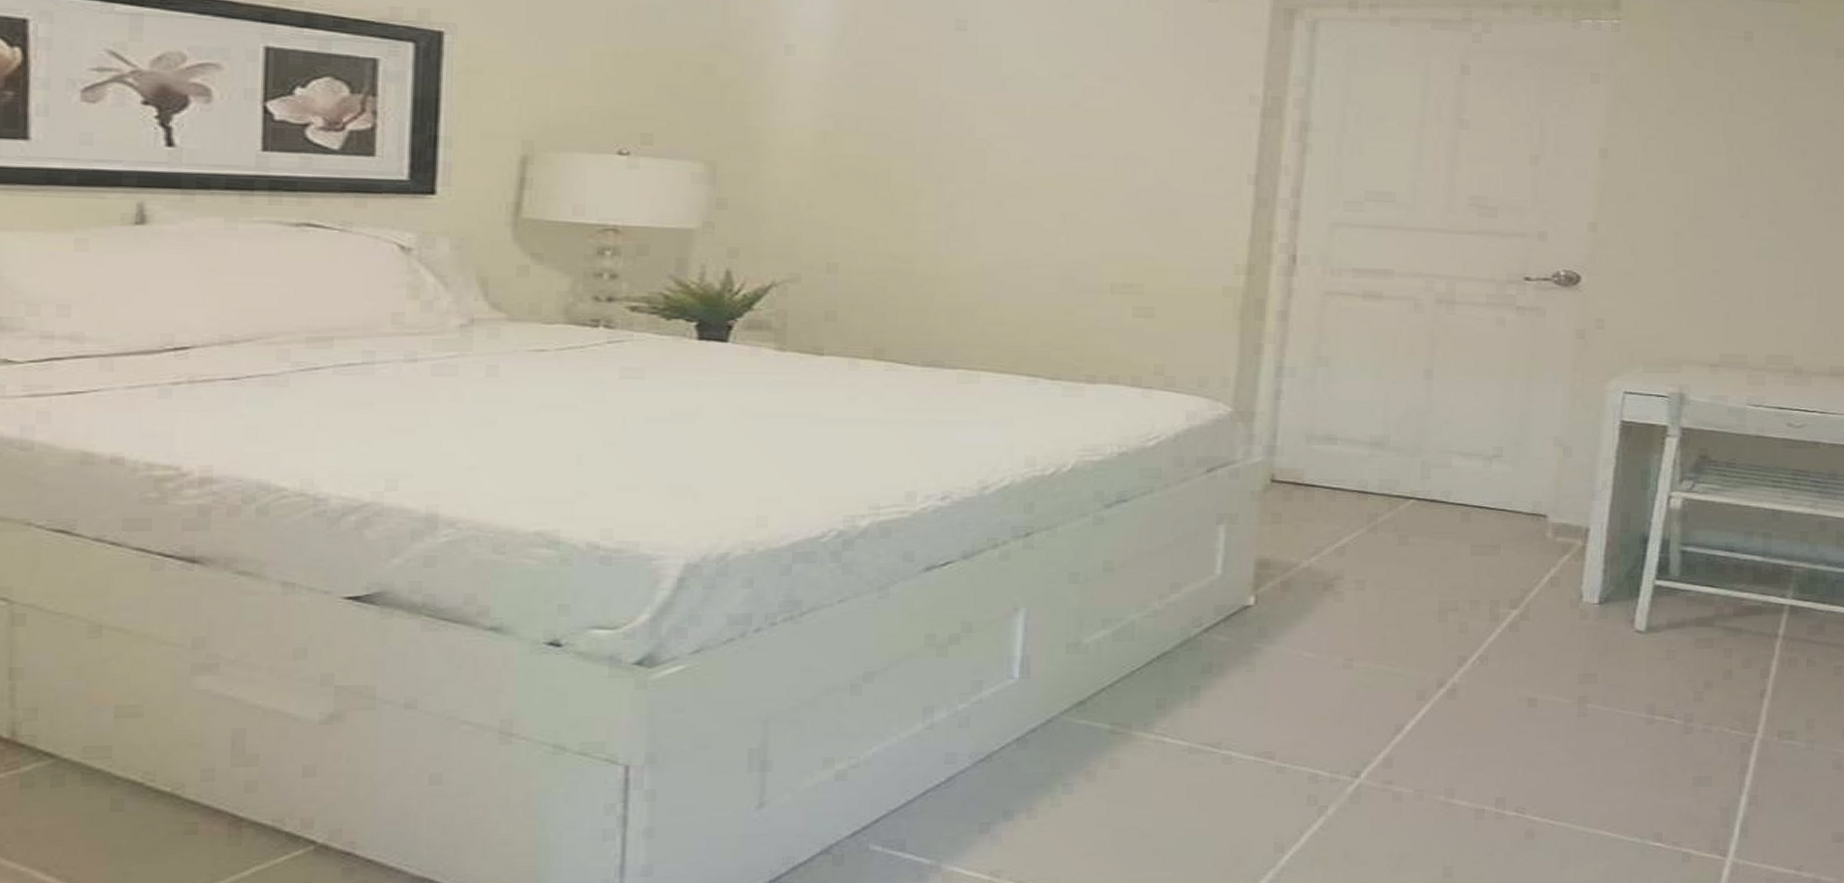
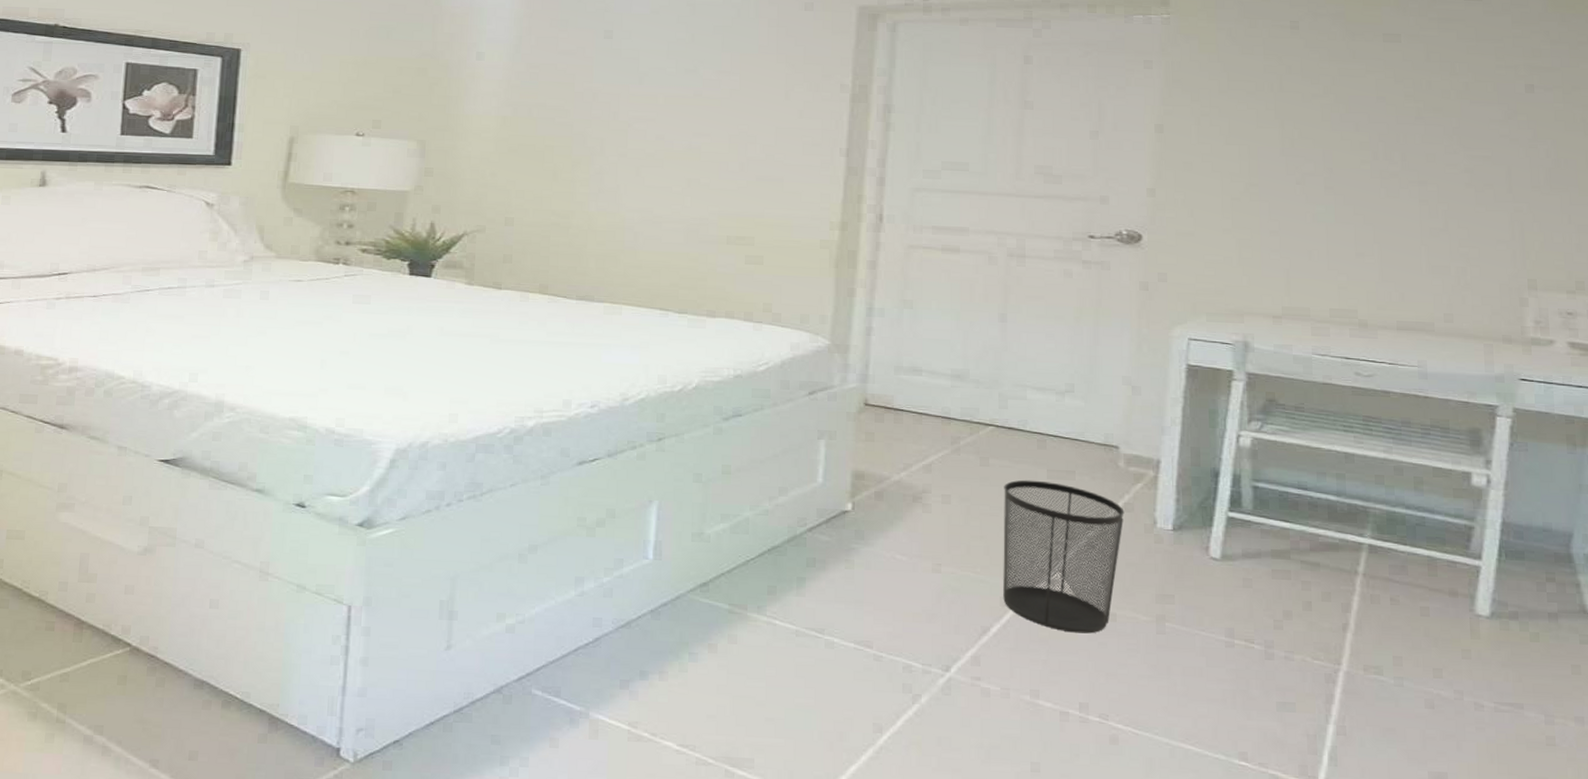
waste bin: none [1419,558,1550,723] -> present [1003,479,1124,634]

